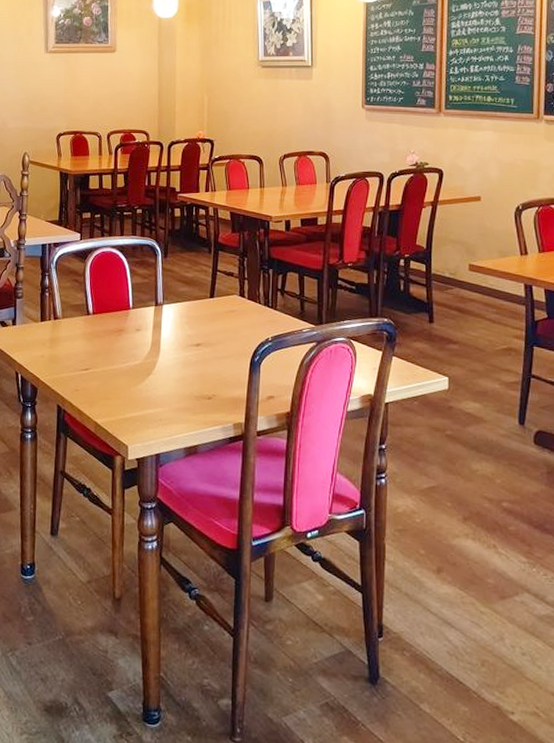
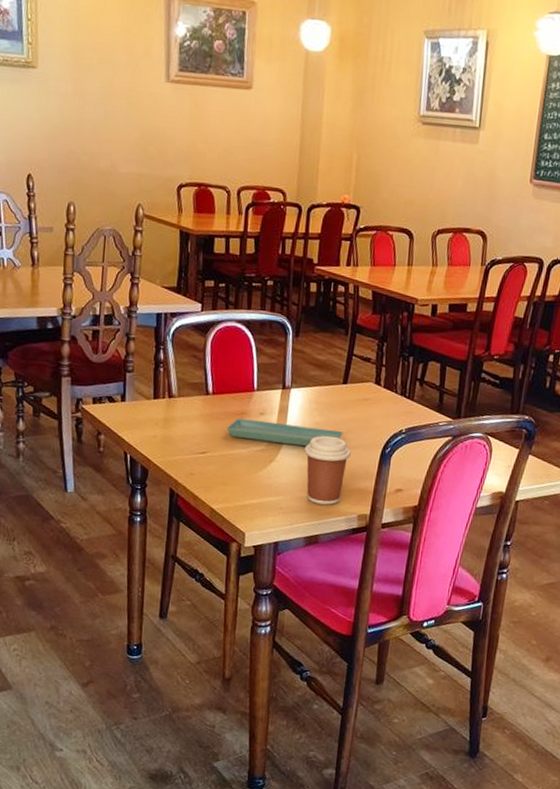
saucer: none [106,335,214,359] -> present [226,418,344,447]
coffee cup: none [178,348,223,415] -> present [303,436,352,505]

